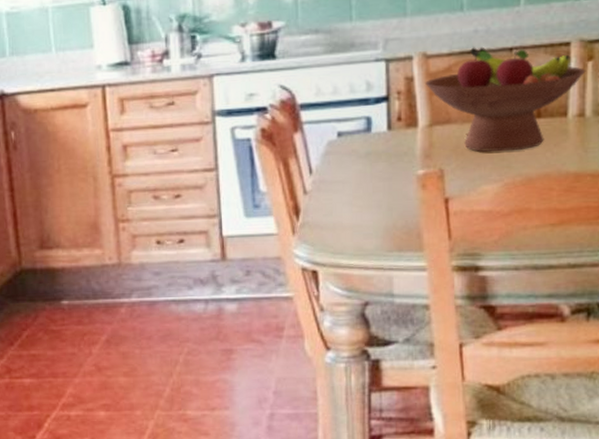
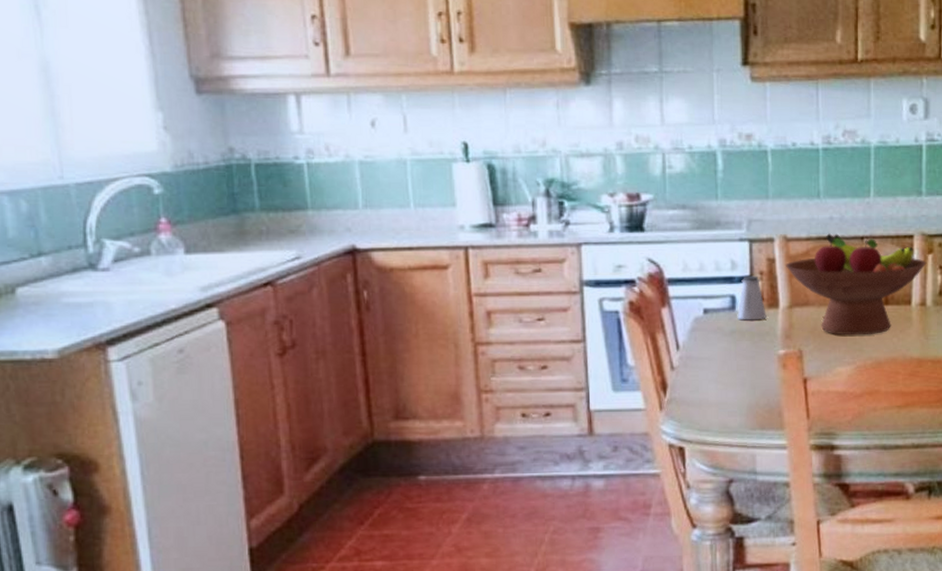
saltshaker: none [373,95,404,142] -> present [737,275,767,321]

